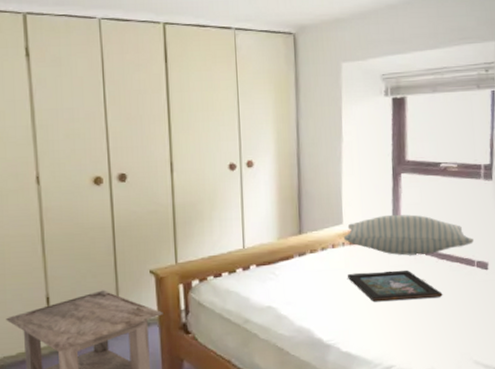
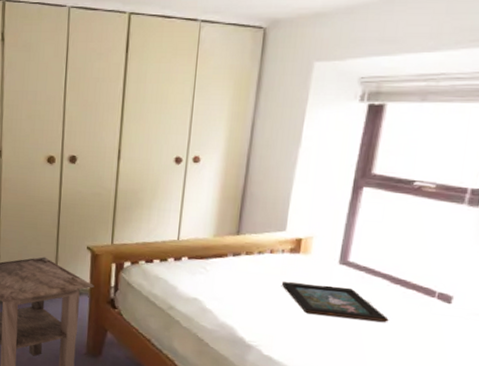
pillow: present [343,214,474,256] -> none [284,228,440,277]

